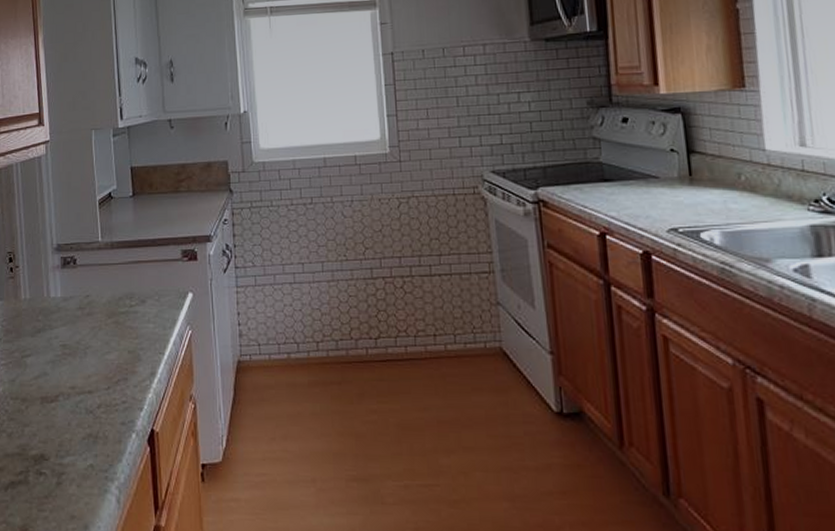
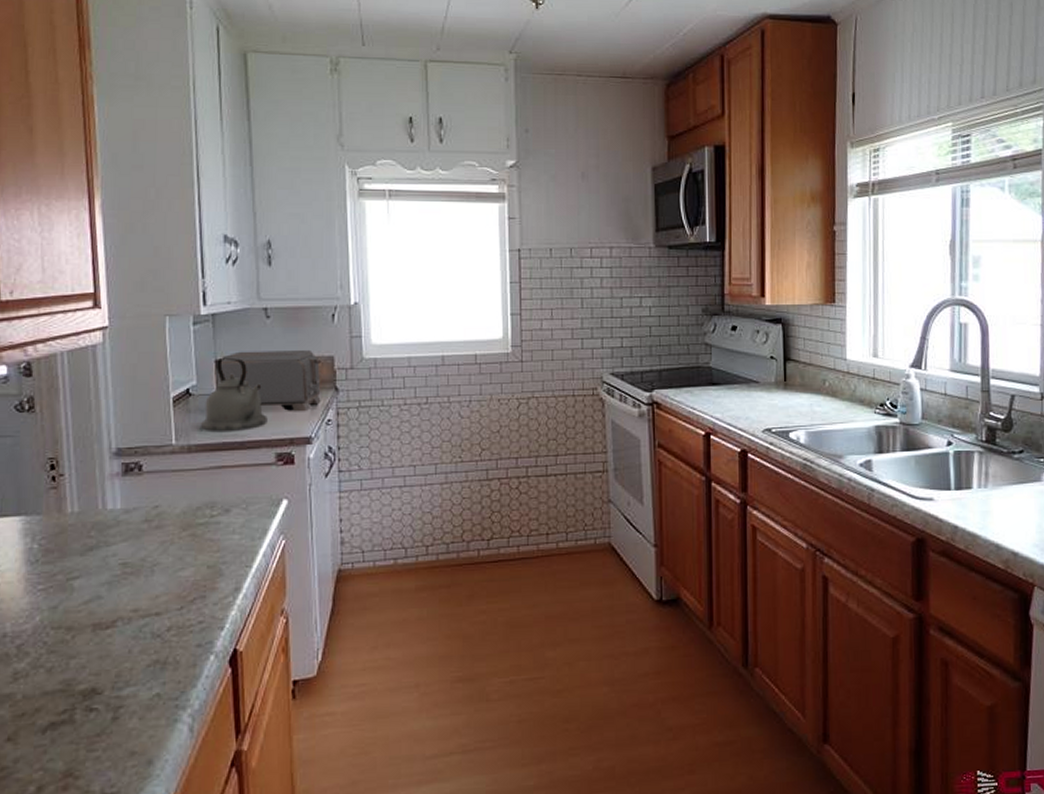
kettle: none [121,164,174,231] -> present [201,357,268,433]
toaster: none [131,155,218,213] -> present [215,349,322,412]

